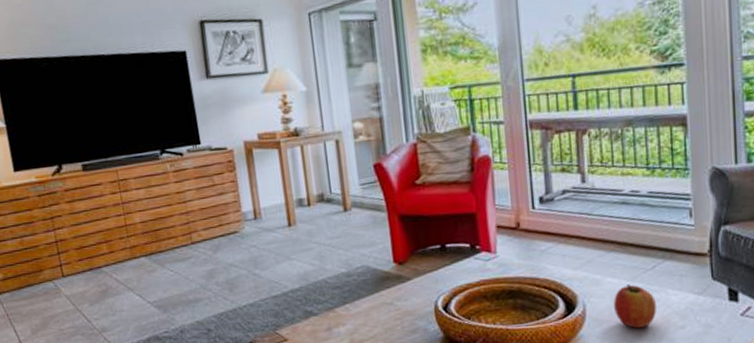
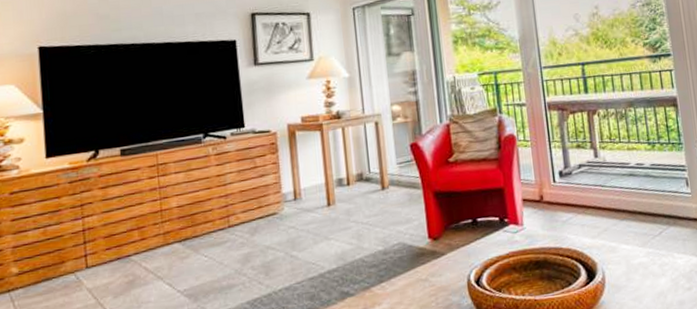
apple: present [614,284,656,328] -> none [628,250,666,292]

